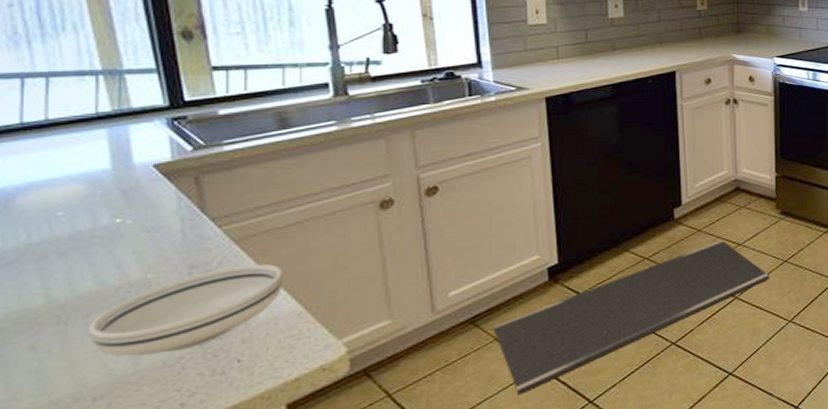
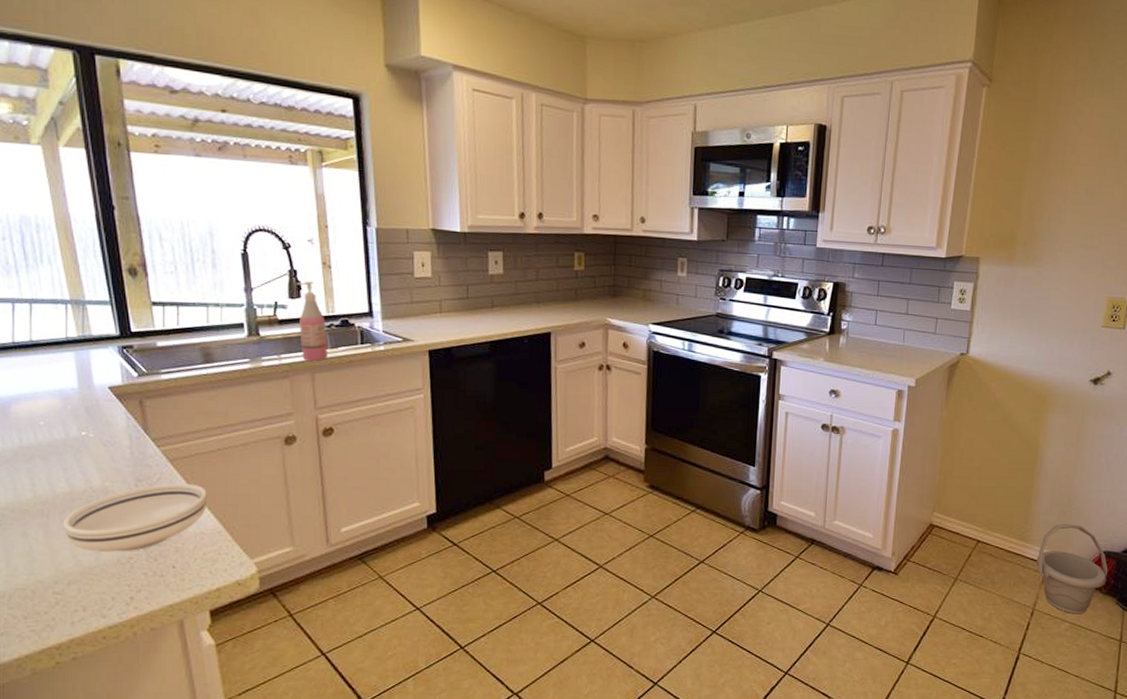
soap dispenser: none [392,34,430,119] -> present [296,281,328,362]
door mat: present [492,239,769,396] -> none [377,507,634,632]

